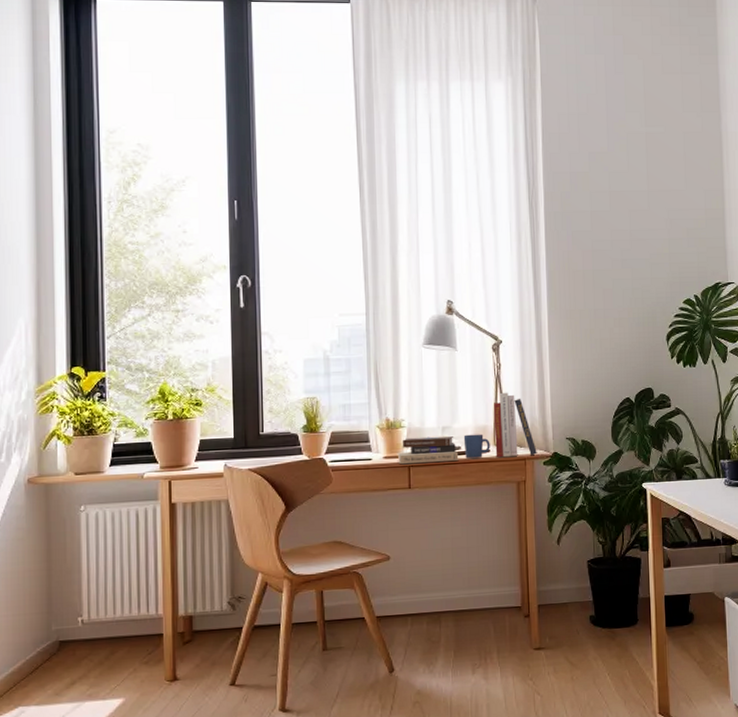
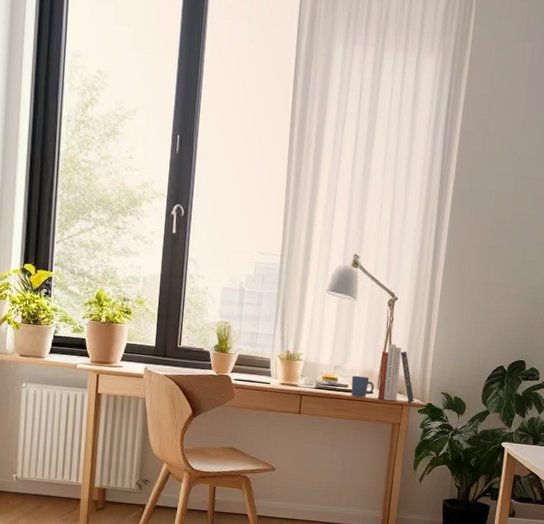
books: present [397,436,459,465] -> none [292,370,346,397]

